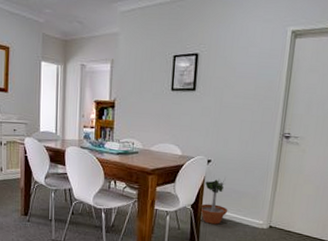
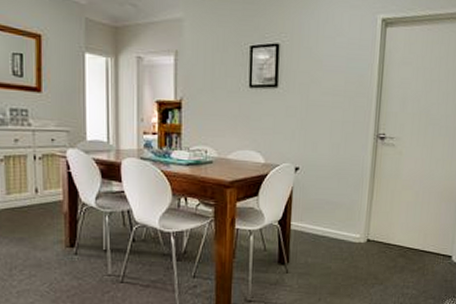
potted tree: present [199,178,228,224] -> none [288,187,321,242]

